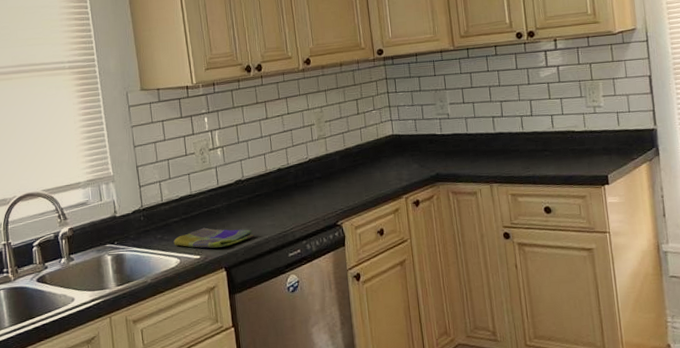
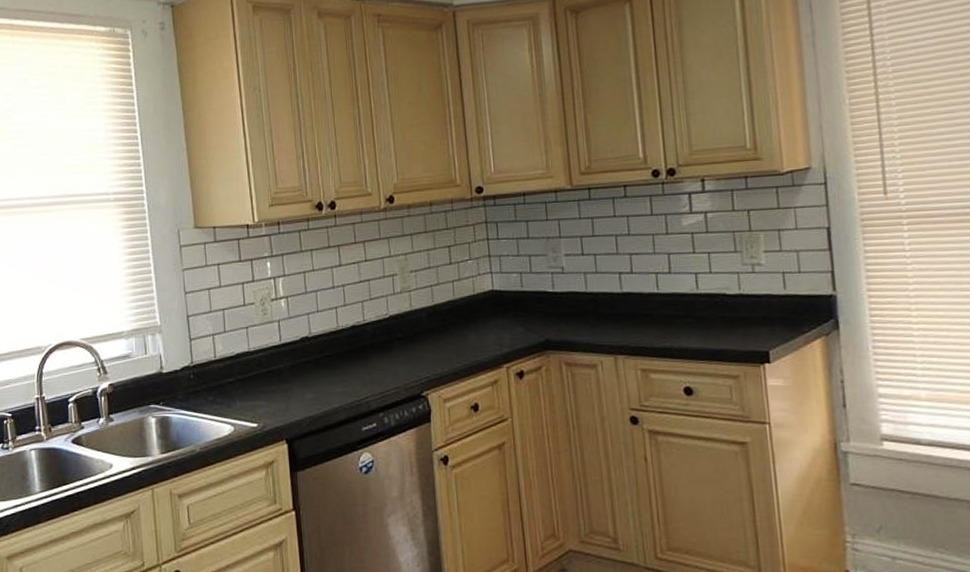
dish towel: present [173,227,254,249] -> none [227,391,322,416]

